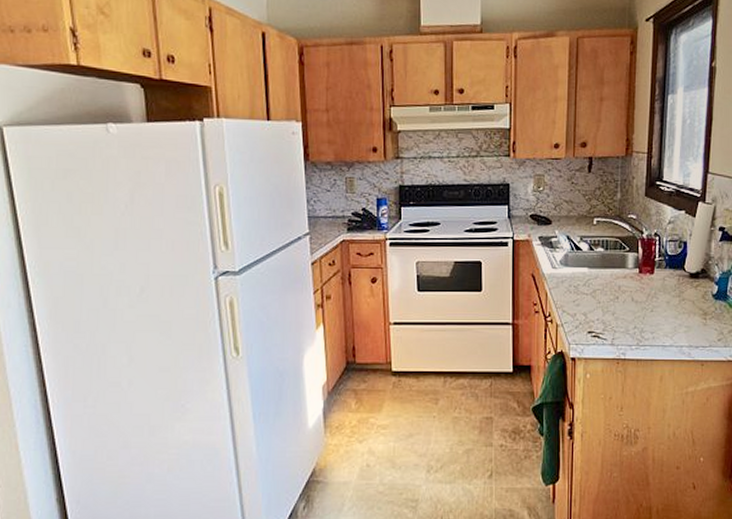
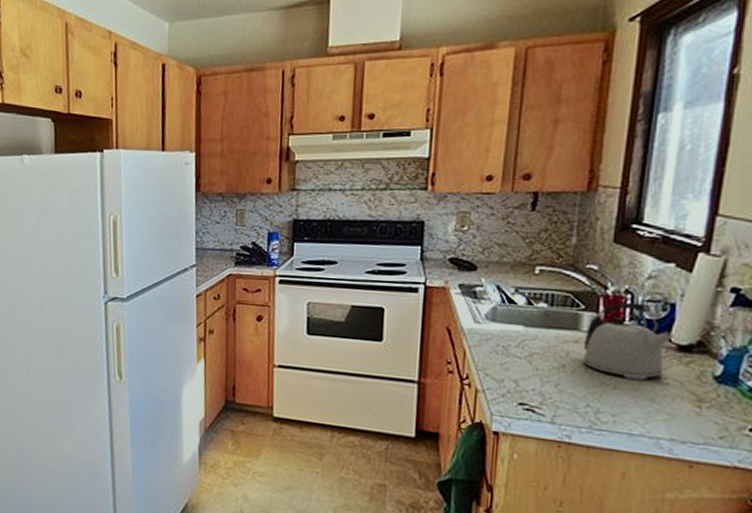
kettle: none [629,243,687,303] -> present [582,302,674,381]

